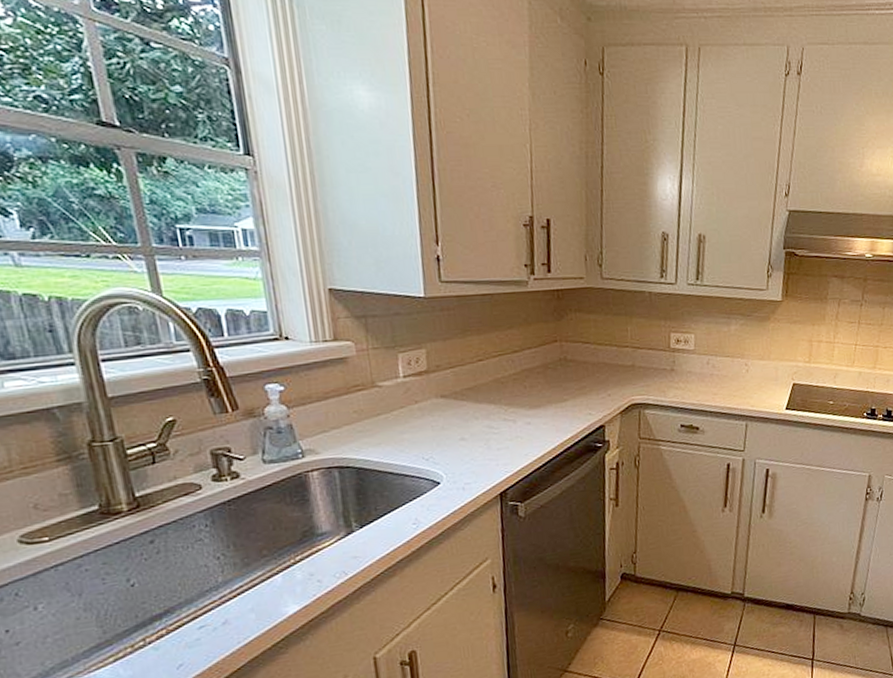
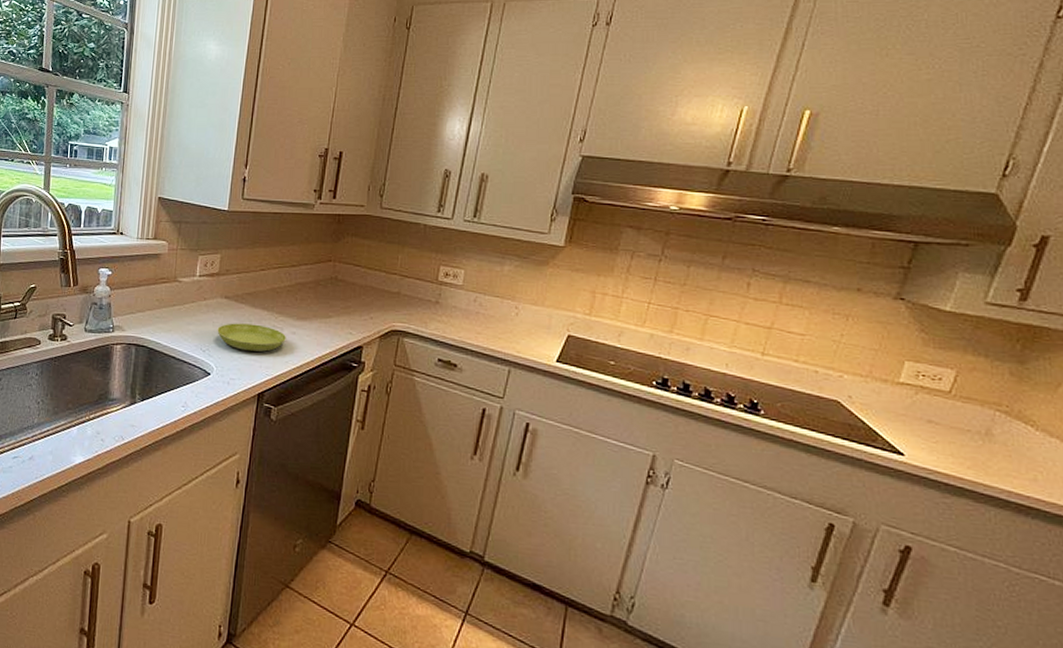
saucer: none [438,420,521,451] -> present [217,323,286,352]

